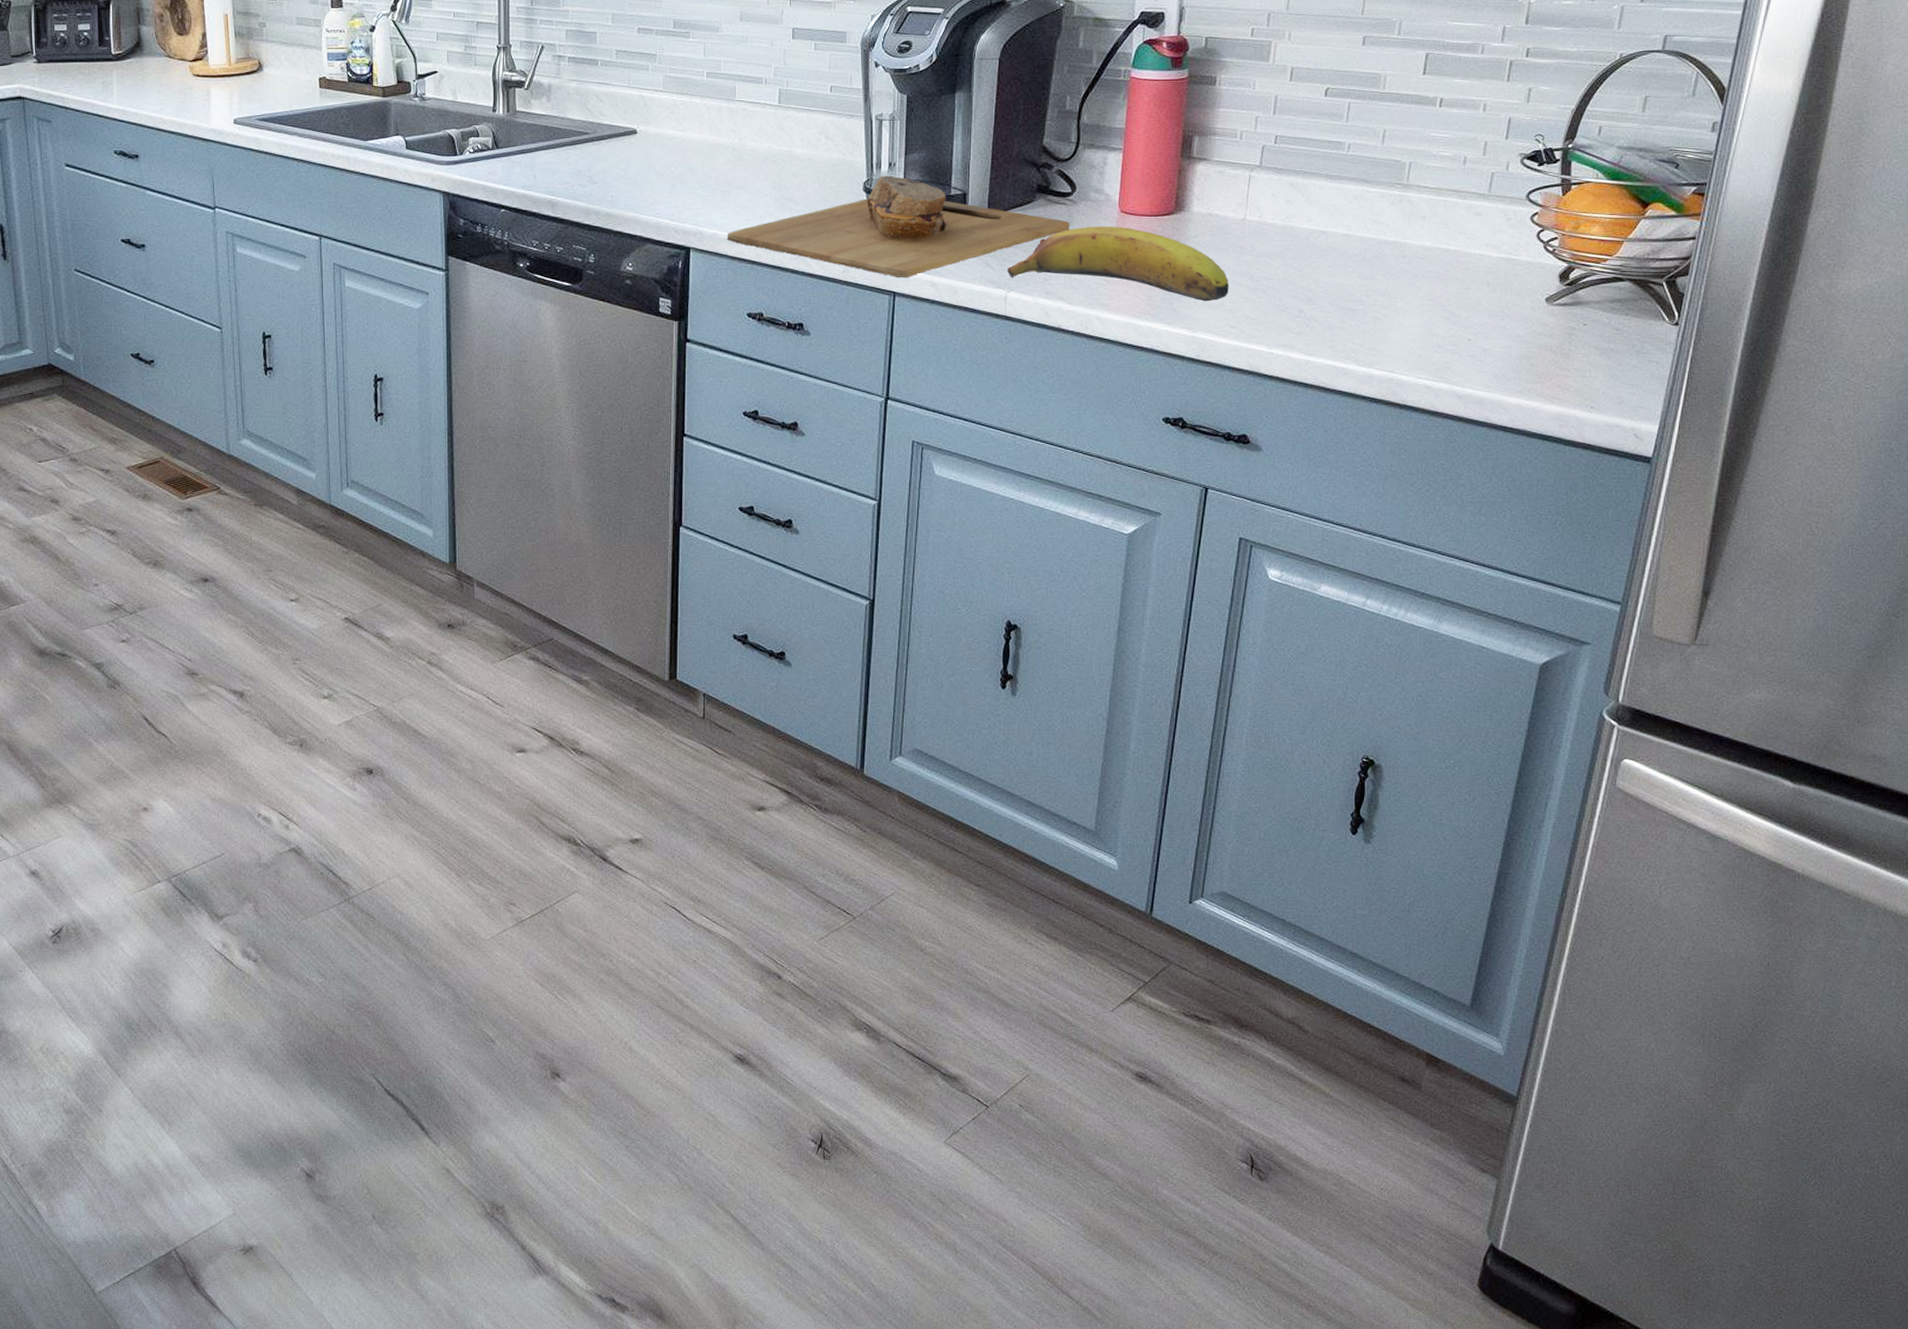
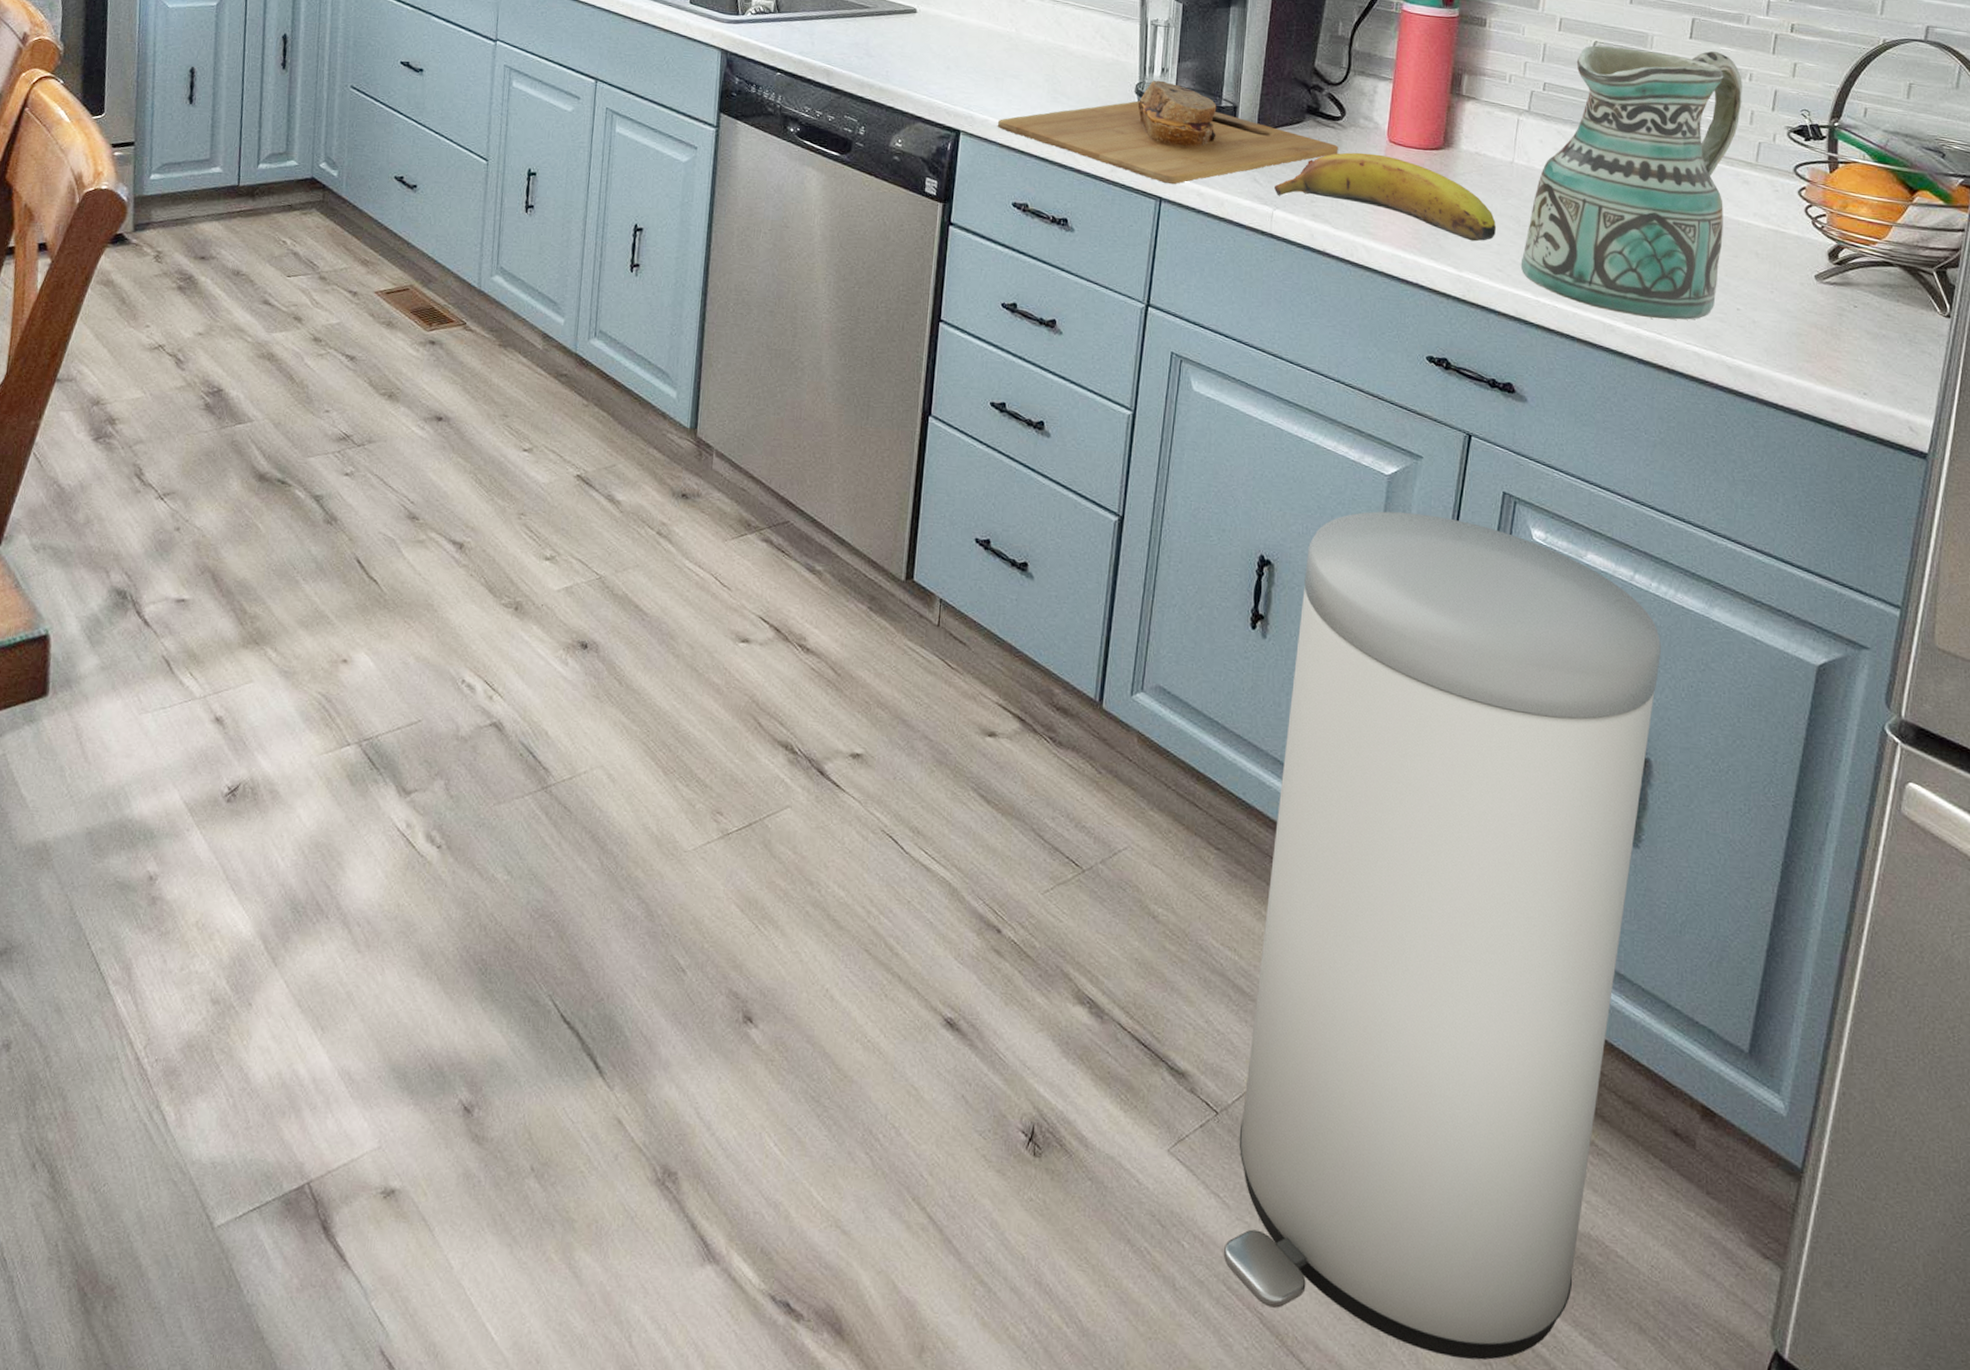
pedal bin: none [998,566,1392,1279] -> present [1223,511,1661,1360]
ceramic pitcher: none [1254,84,1476,358] -> present [1520,45,1742,321]

